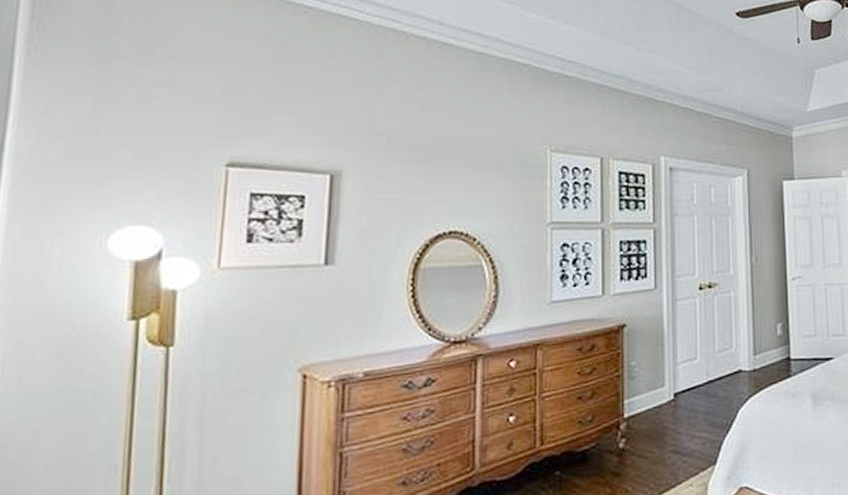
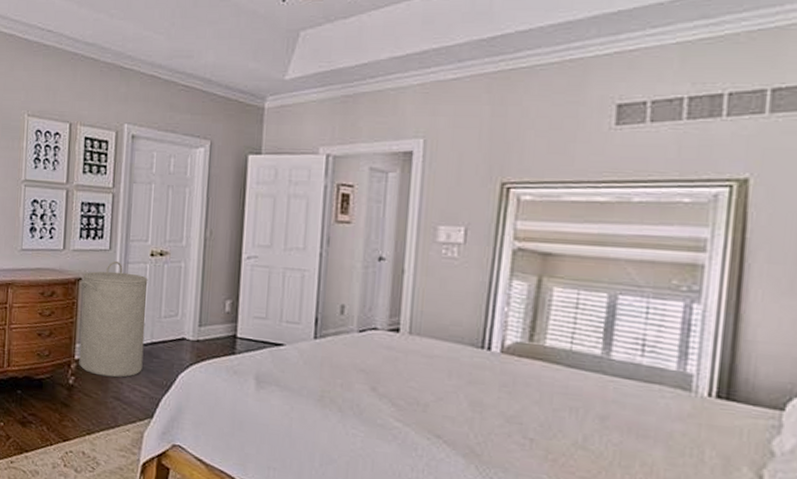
laundry hamper: none [624,299,701,431] -> present [79,260,148,378]

